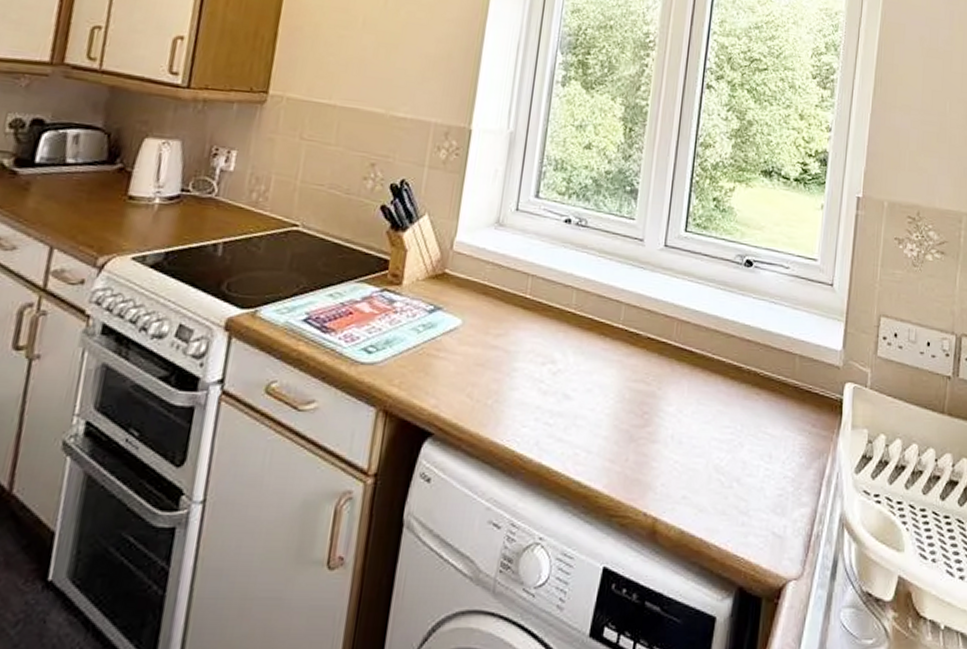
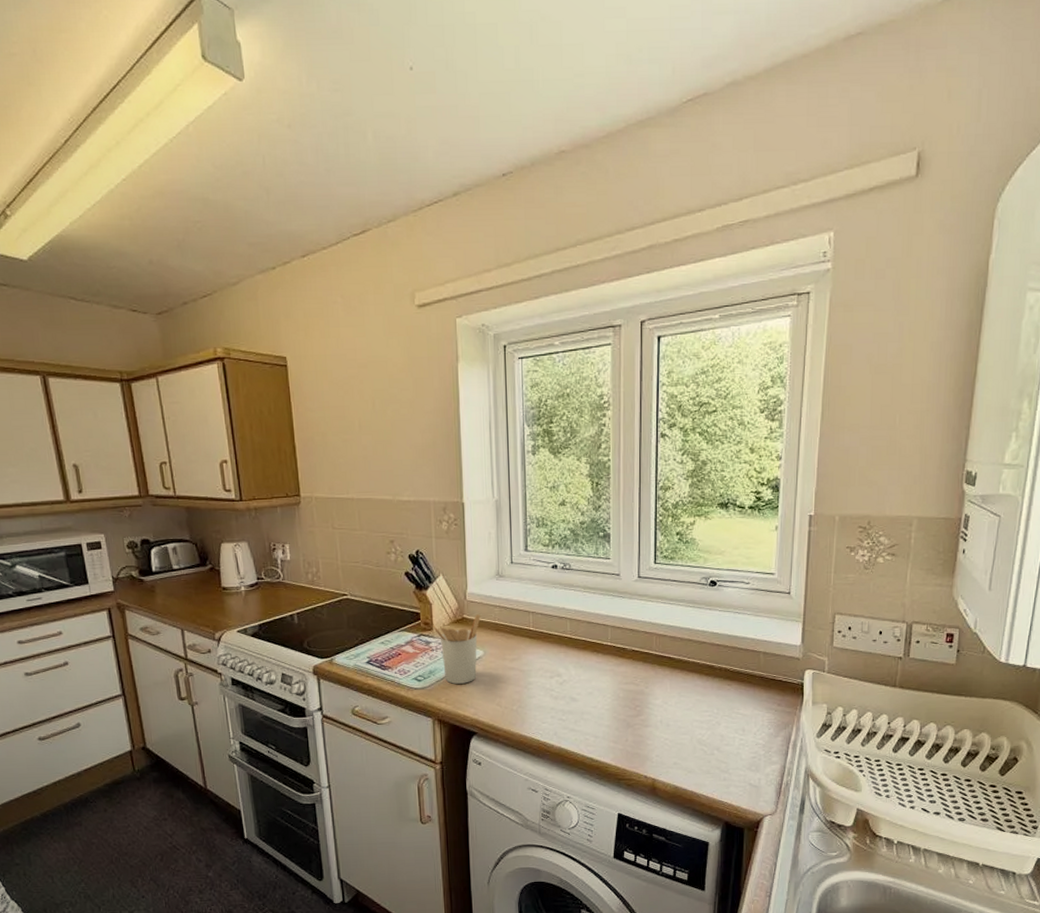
utensil holder: none [401,270,467,362] -> present [432,614,481,684]

